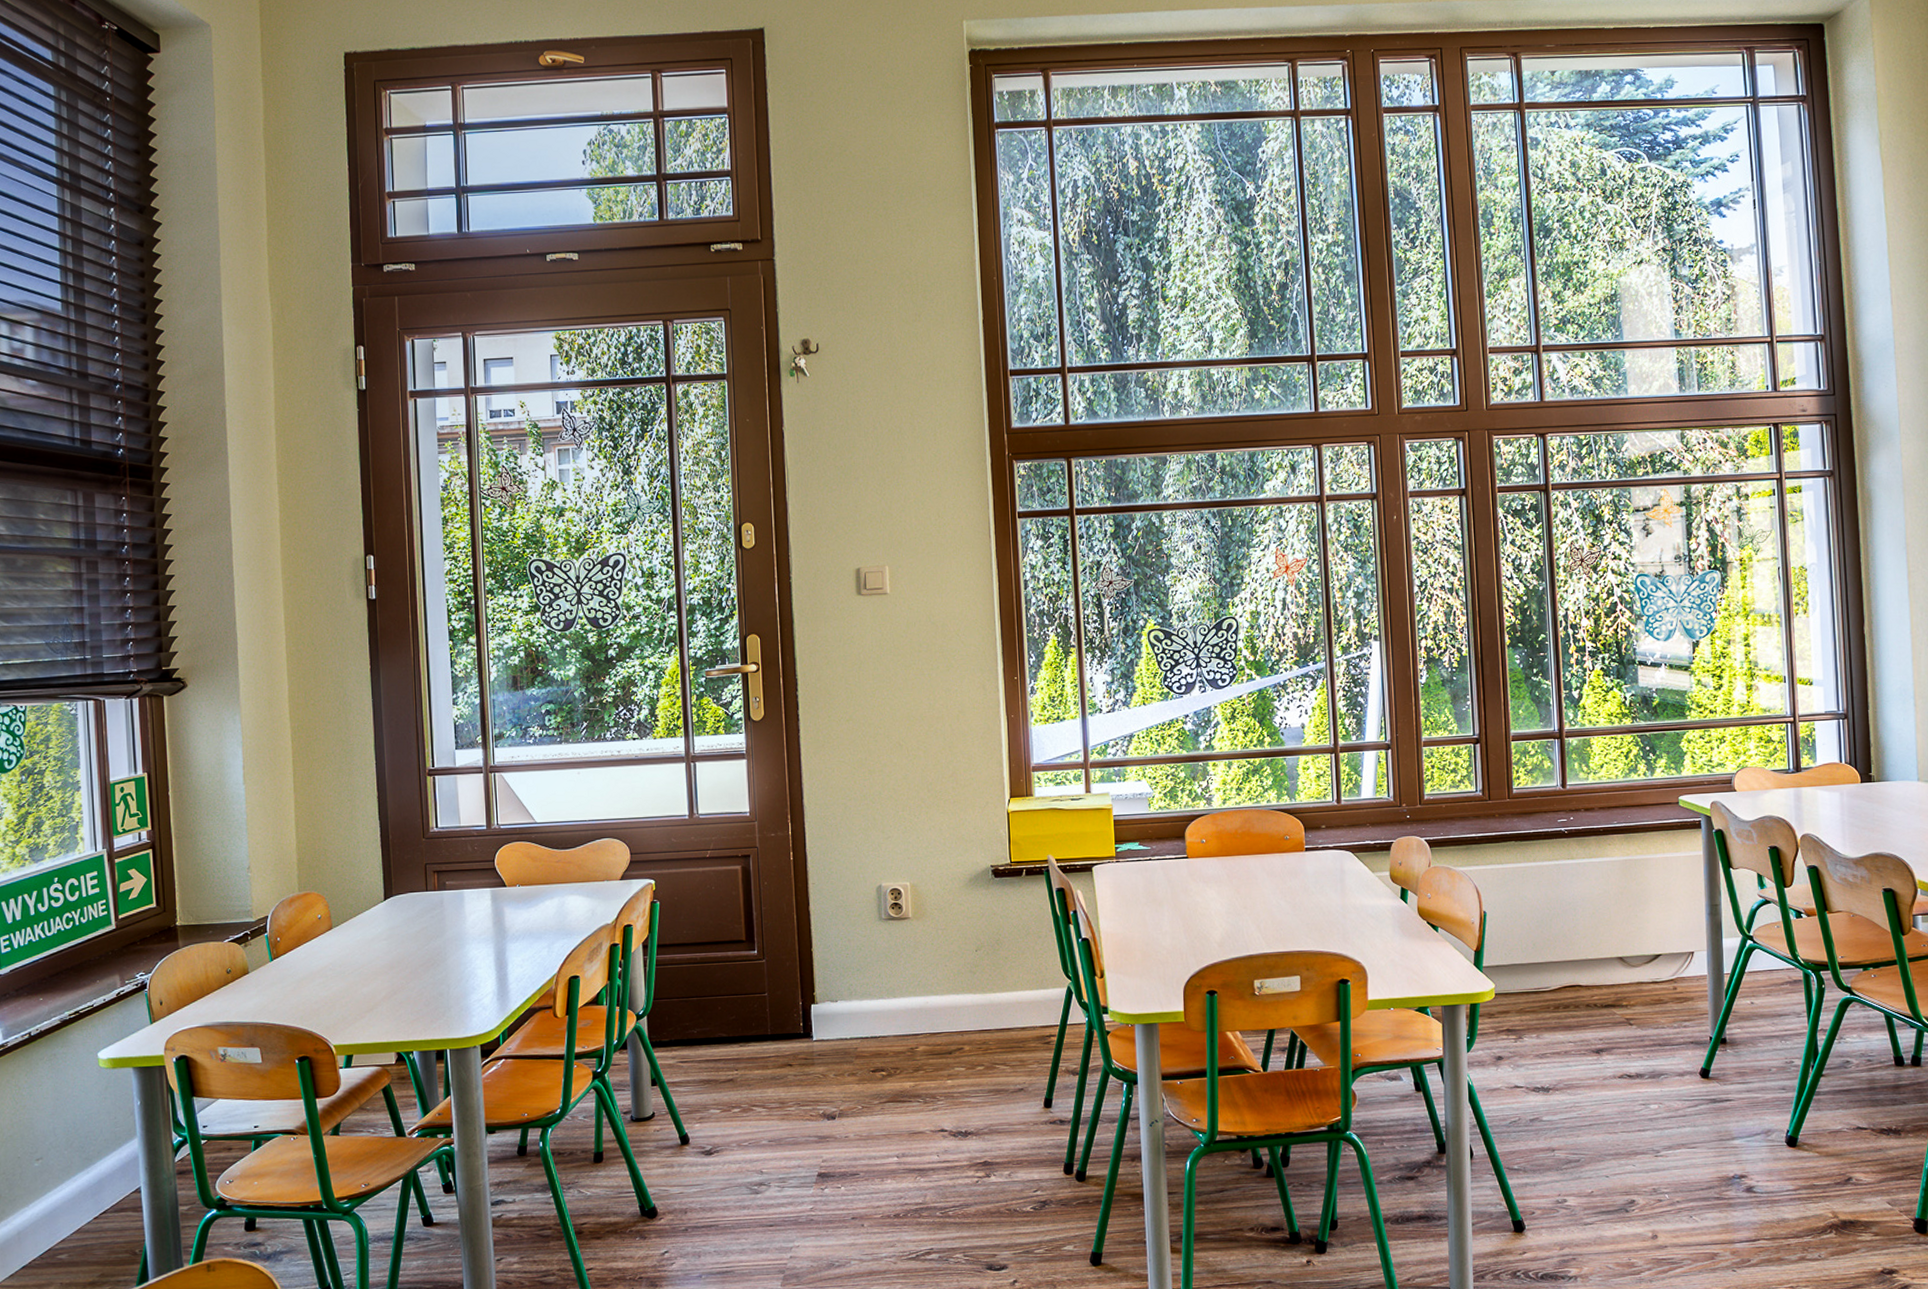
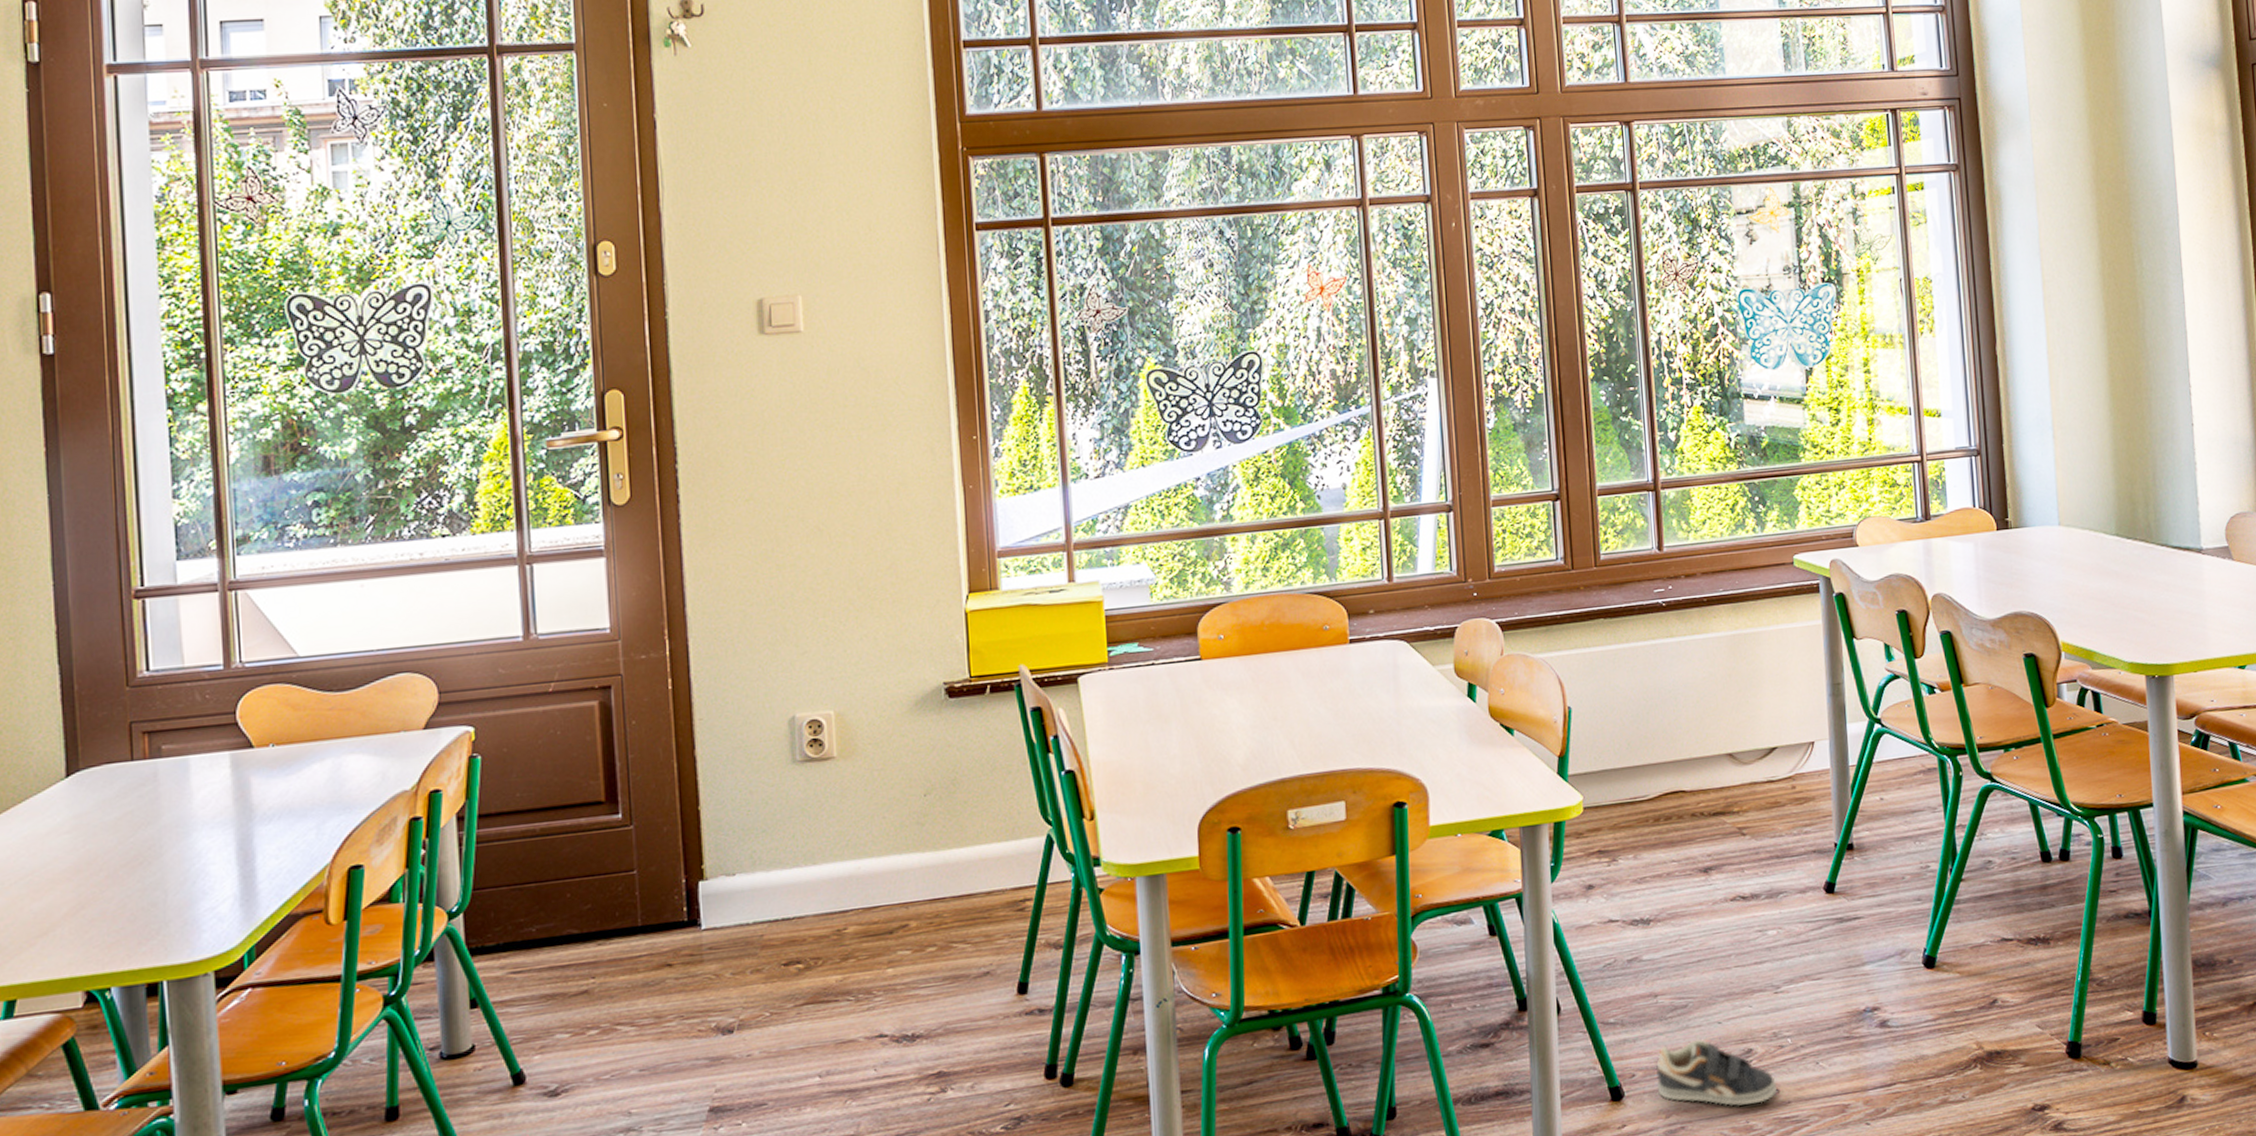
sneaker: none [1553,1188,1655,1246] -> present [1656,1038,1777,1106]

